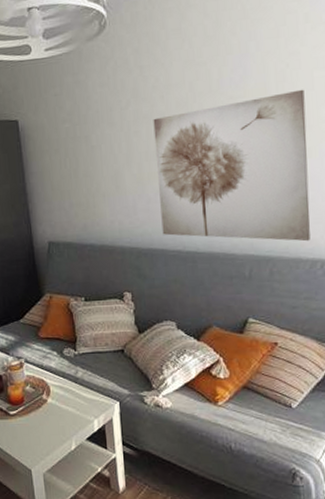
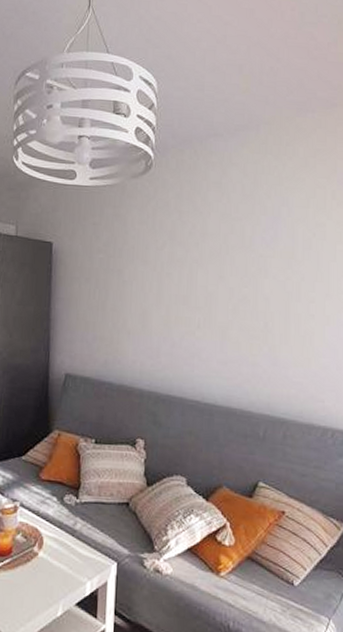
wall art: present [153,89,310,242] -> none [183,259,327,408]

